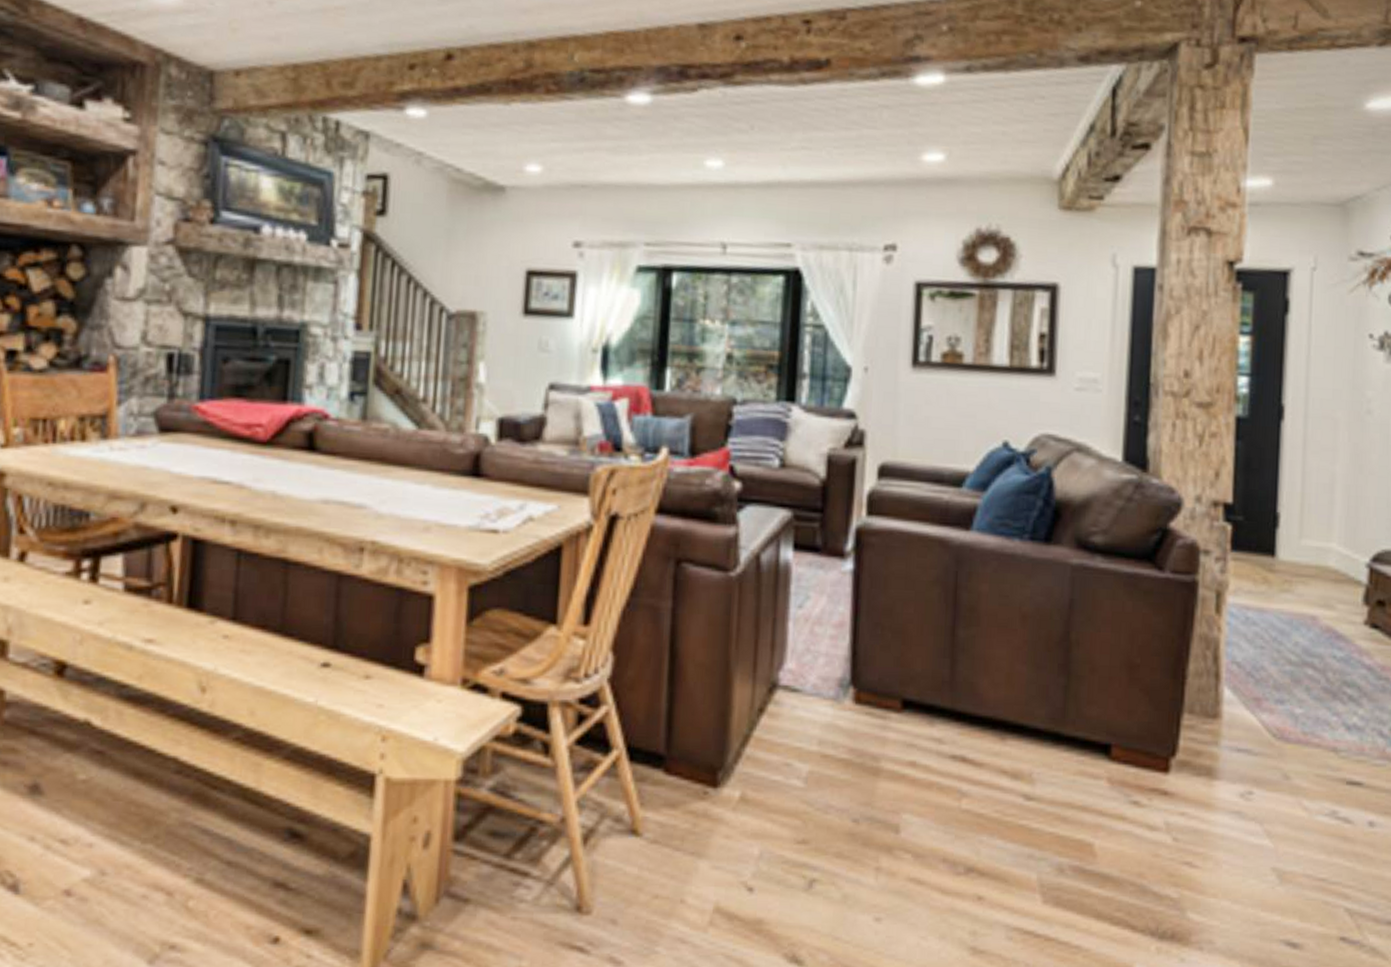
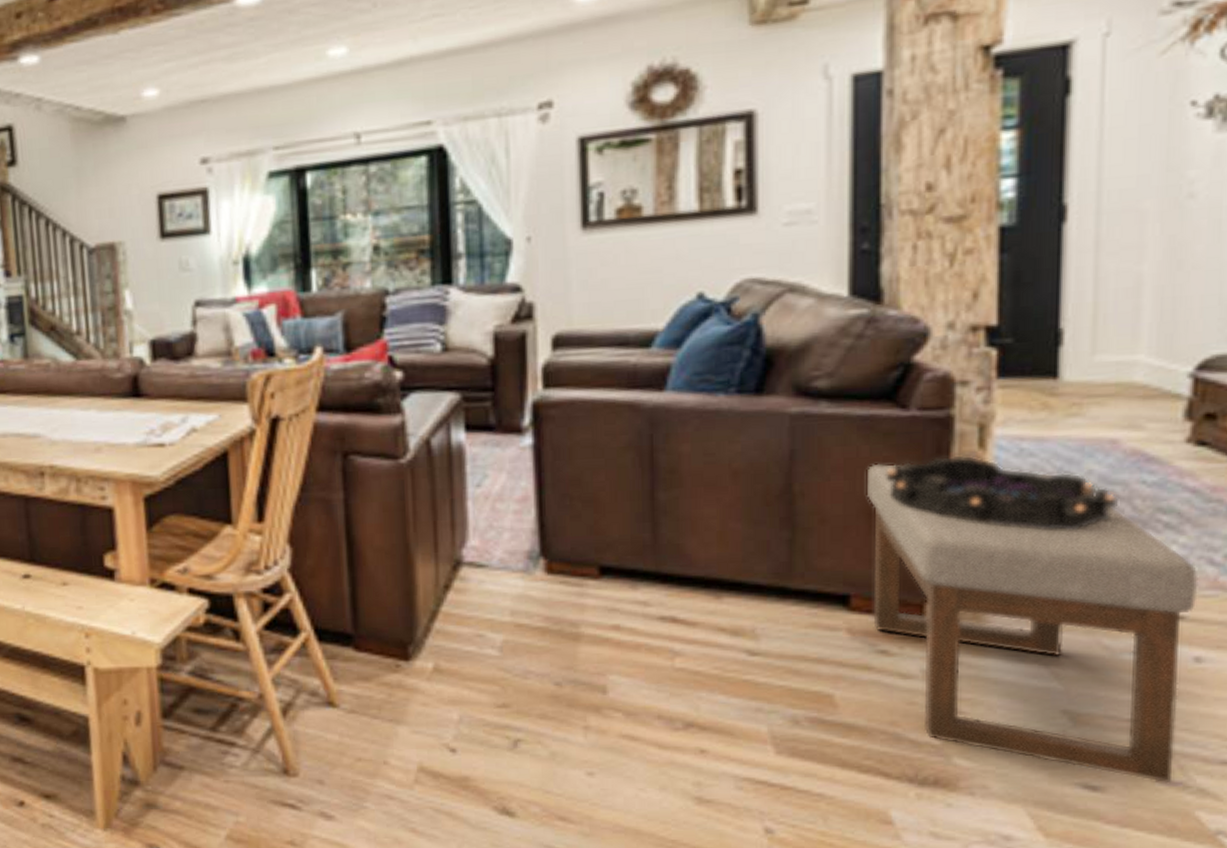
ottoman: none [1128,619,1372,942] -> present [866,463,1199,784]
decorative bowl: none [1144,617,1317,696] -> present [886,454,1119,531]

